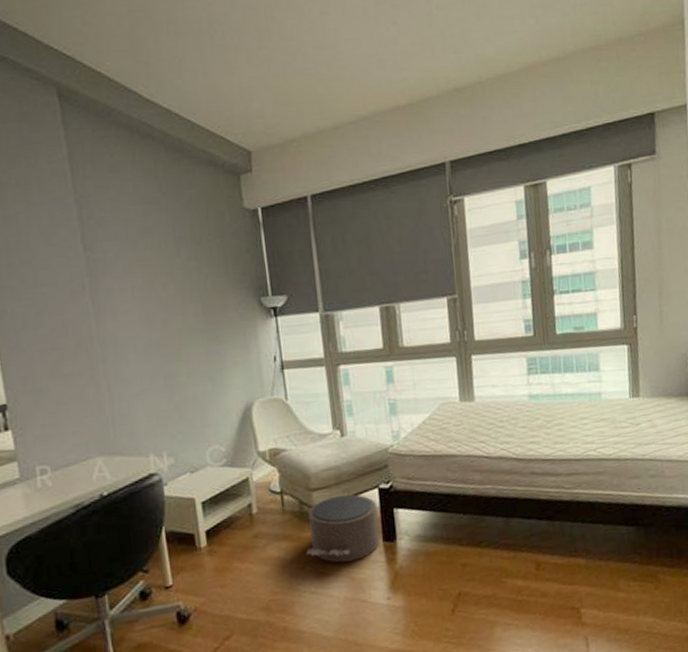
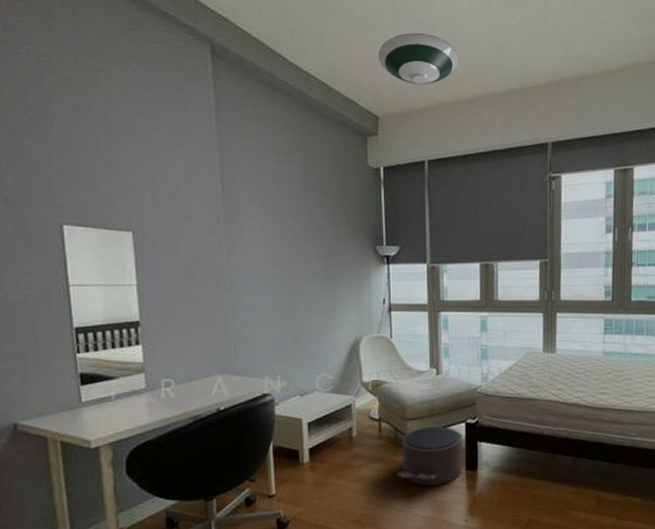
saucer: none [244,52,337,111] -> present [378,33,459,85]

